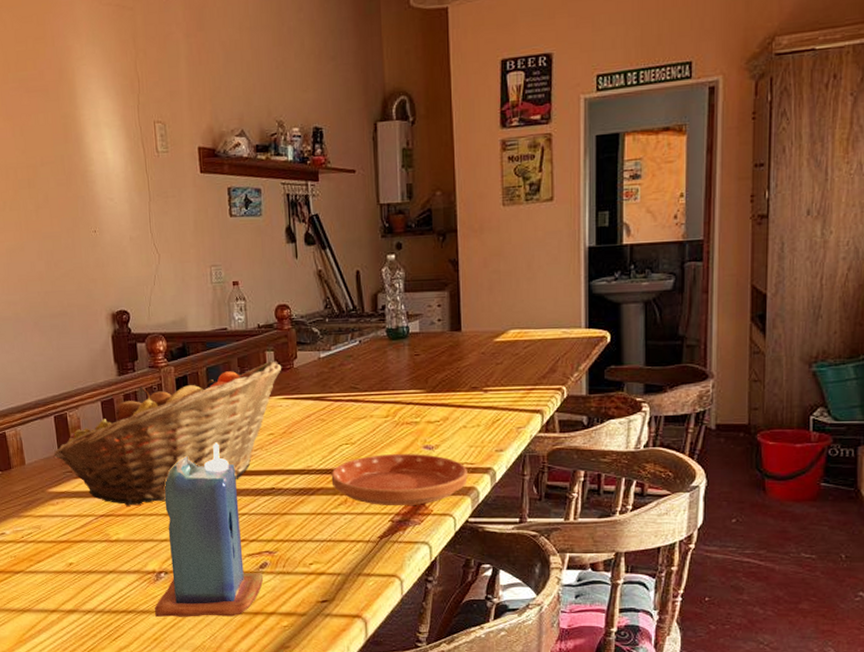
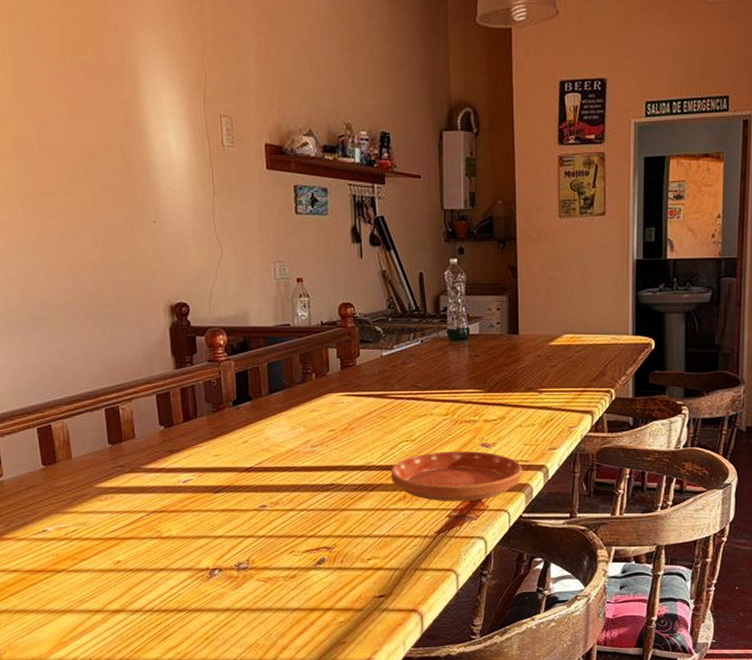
fruit basket: present [54,361,282,506] -> none [104,358,345,502]
candle: present [155,442,264,617] -> none [207,438,321,615]

